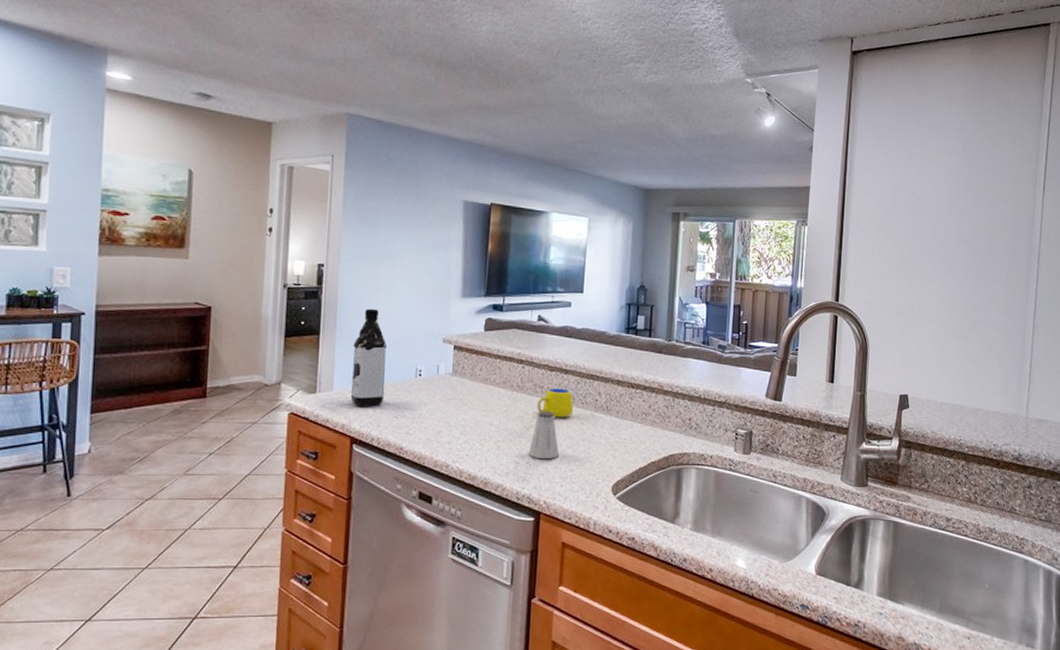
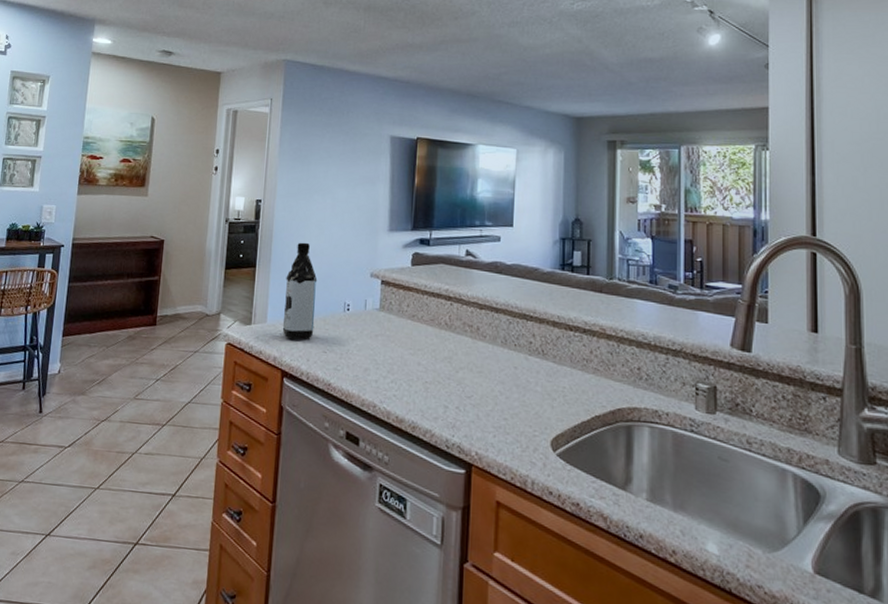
saltshaker: present [529,411,560,460] -> none [458,352,492,406]
mug: present [534,388,574,418] -> none [463,327,506,361]

